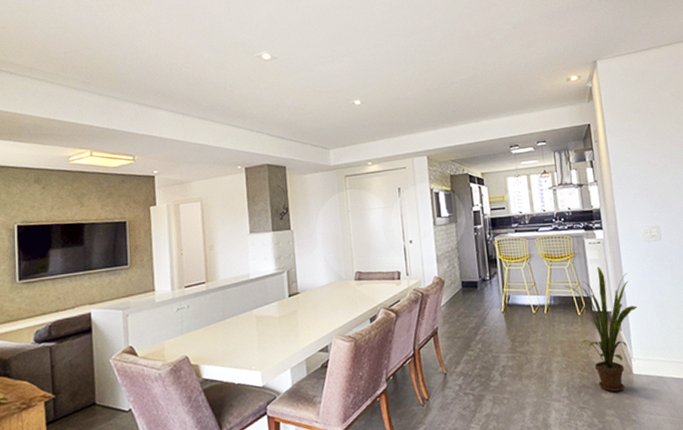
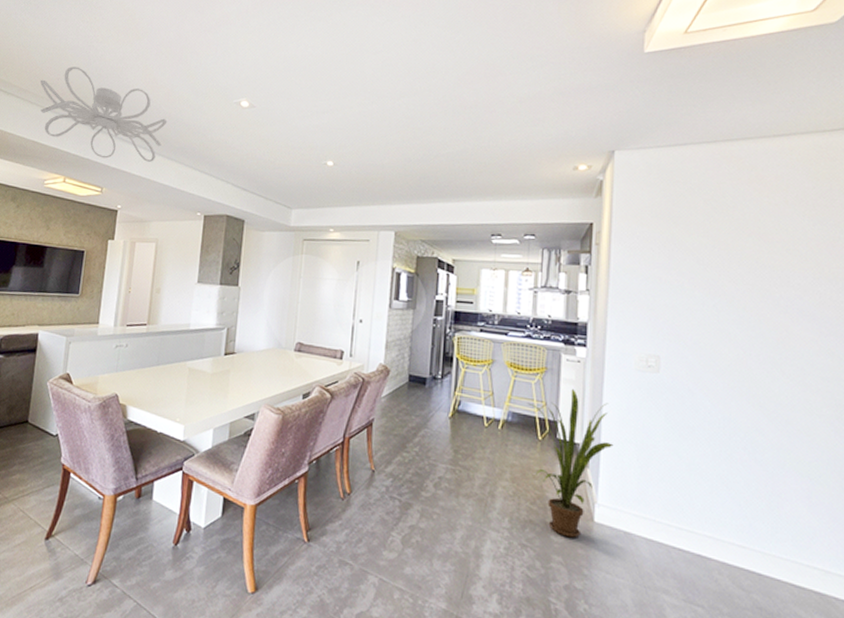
ceiling light fixture: none [45,38,191,127] -> present [40,66,168,162]

